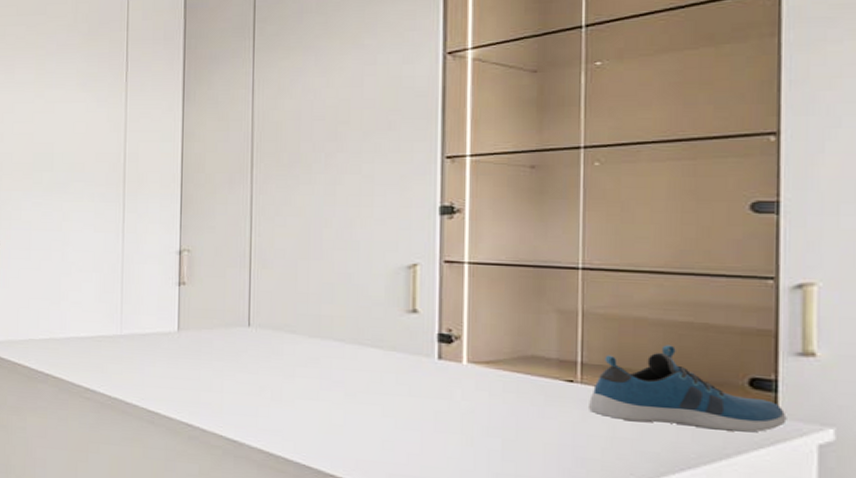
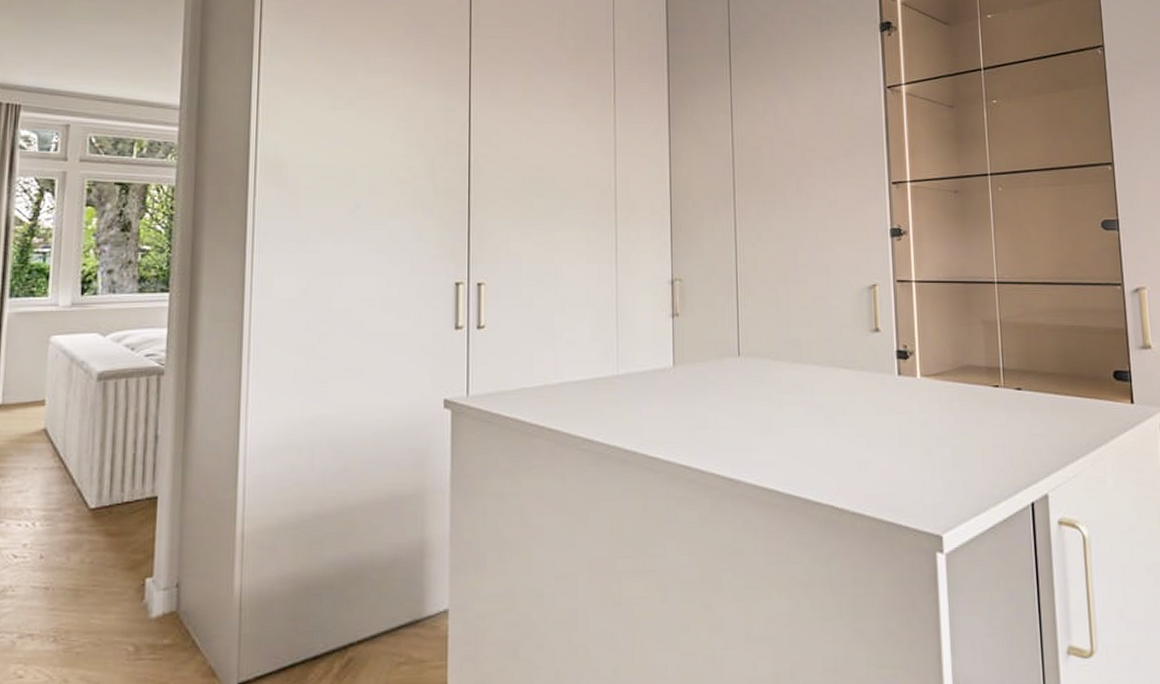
athletic shoe: present [589,345,787,433] -> none [1011,347,1139,419]

